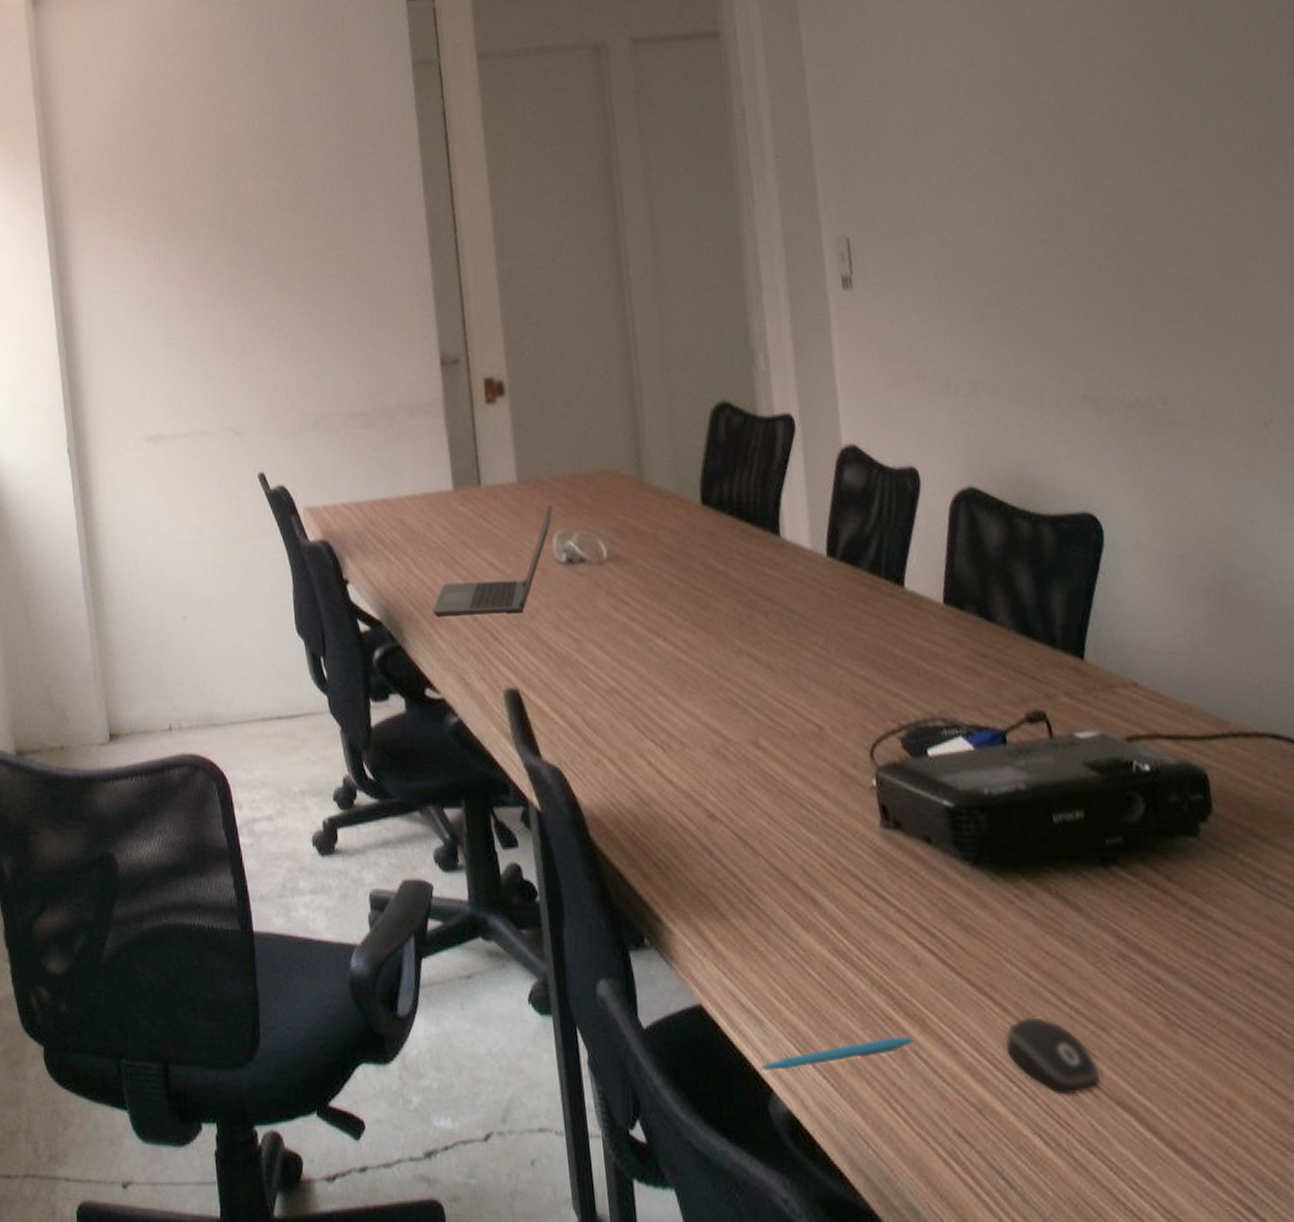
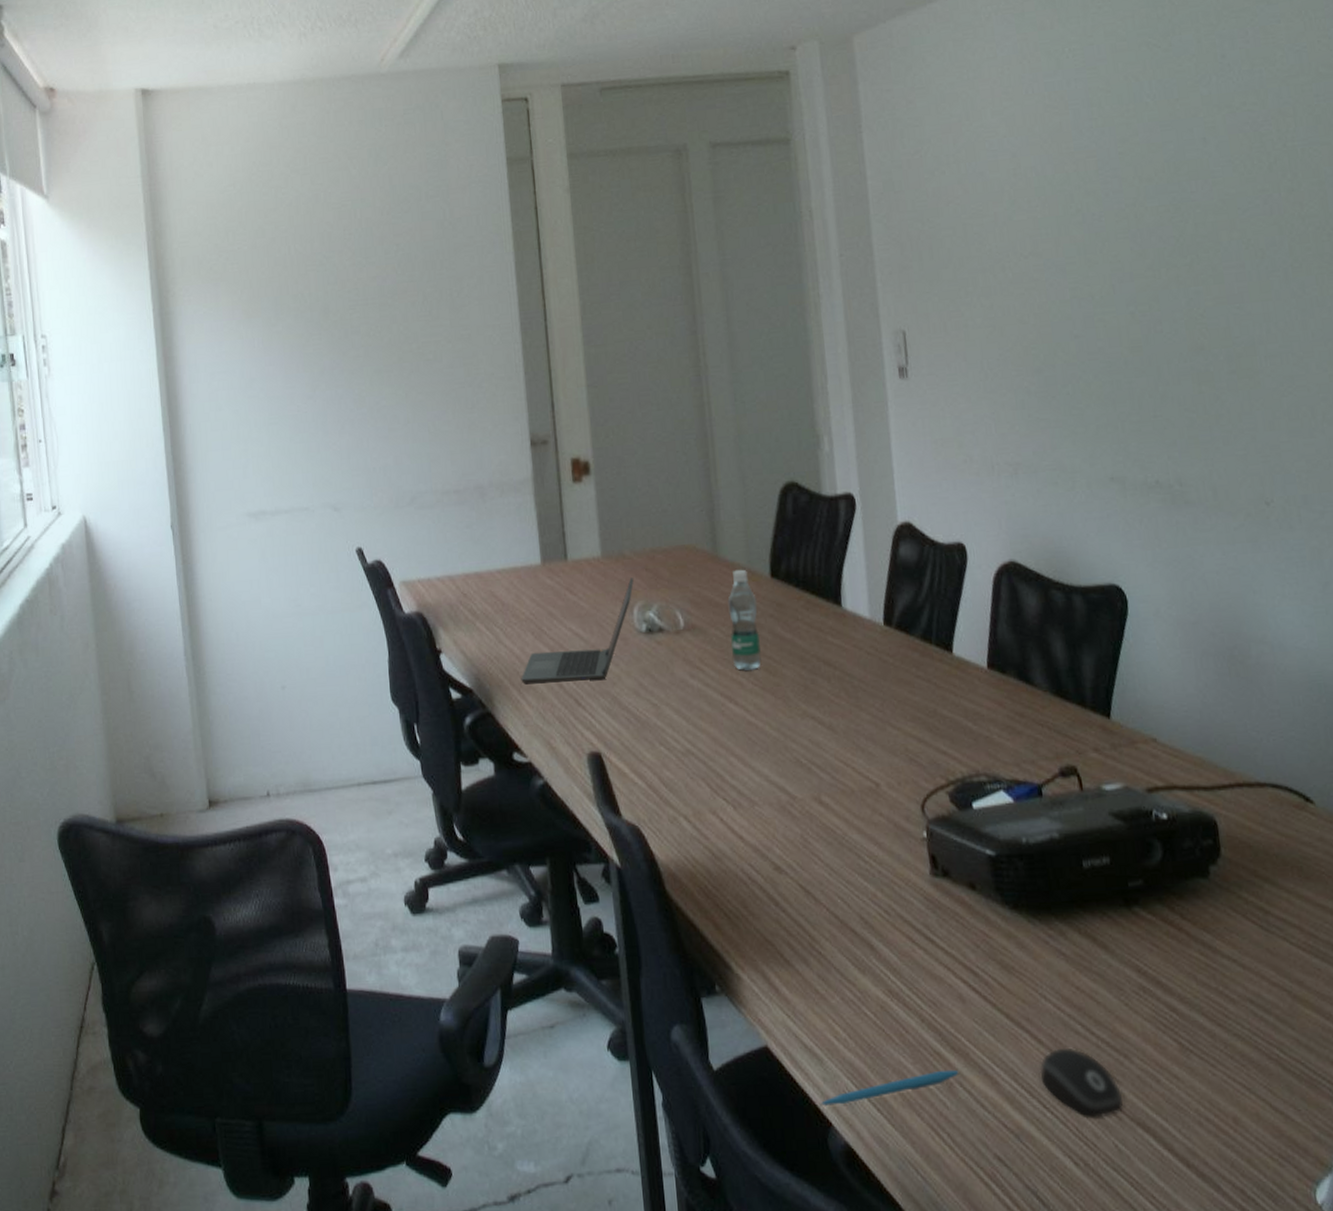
bottle: none [654,496,692,604] -> present [727,569,762,671]

